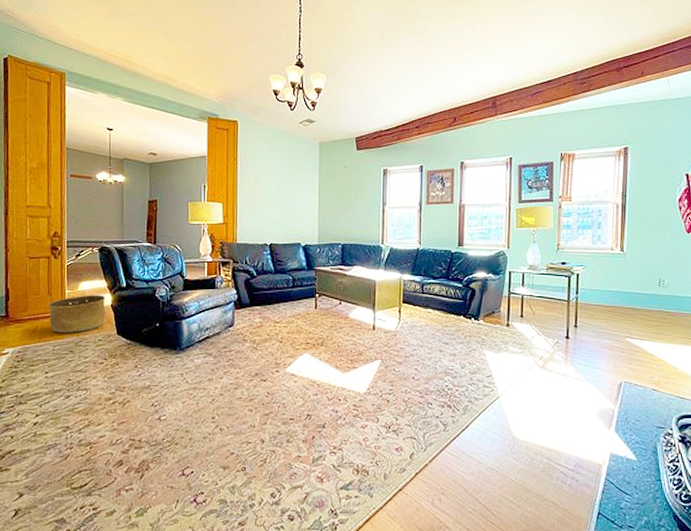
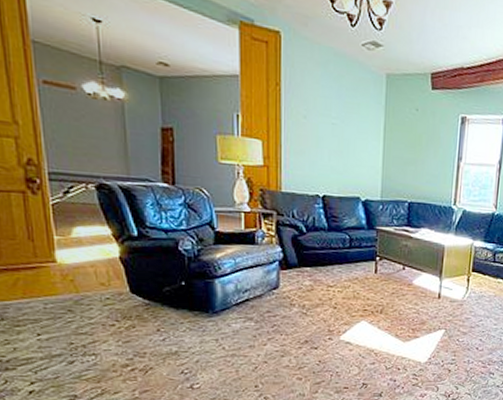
basket: present [48,294,106,333] -> none [31,243,113,289]

